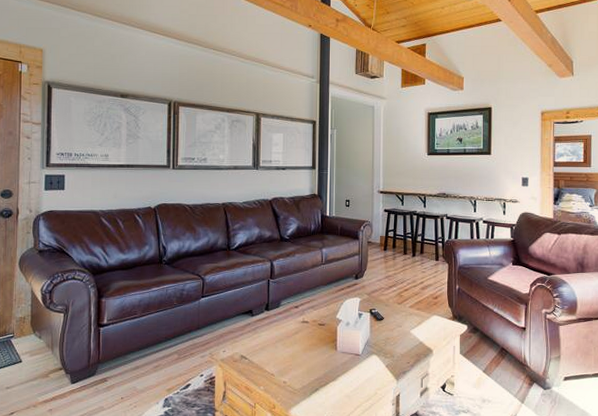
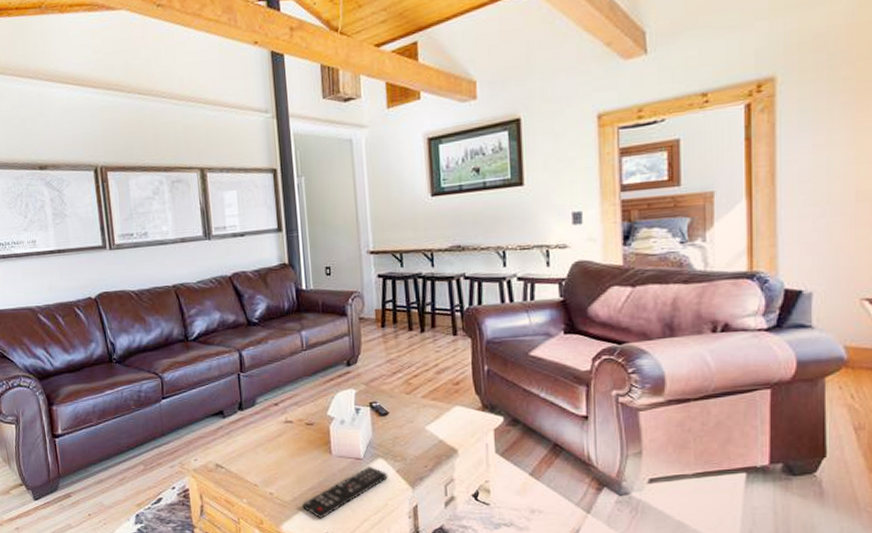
remote control: none [309,361,379,405] -> present [302,466,388,519]

